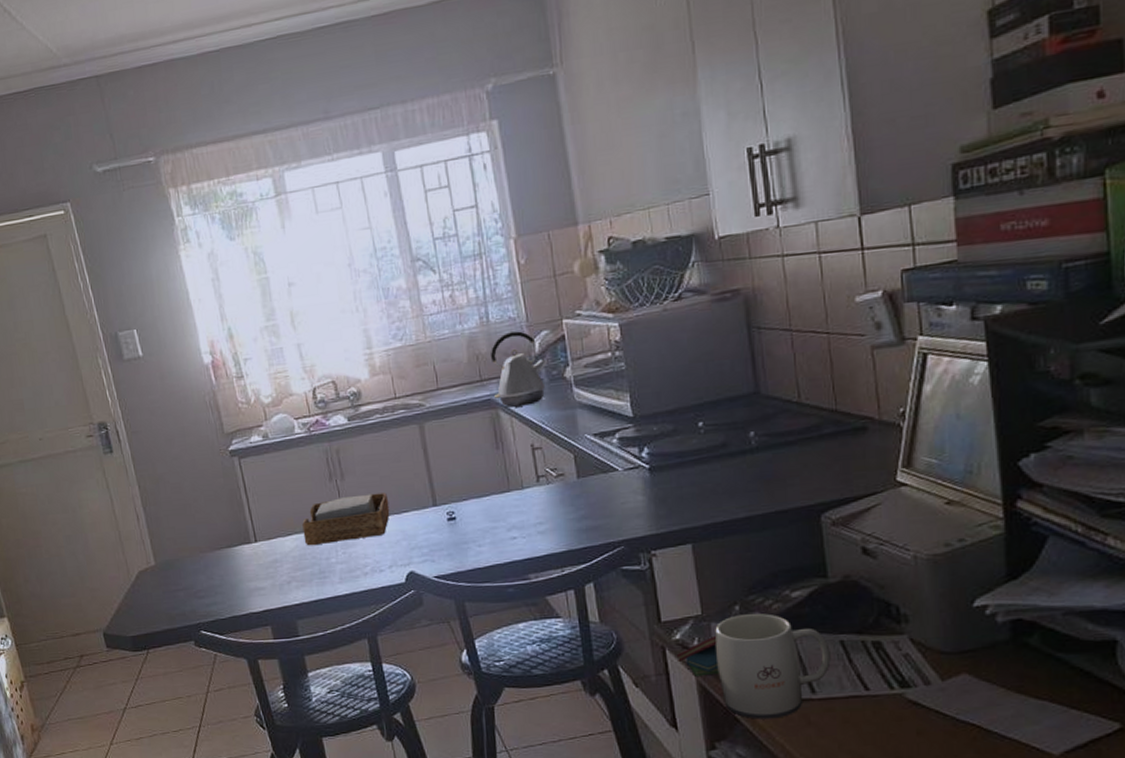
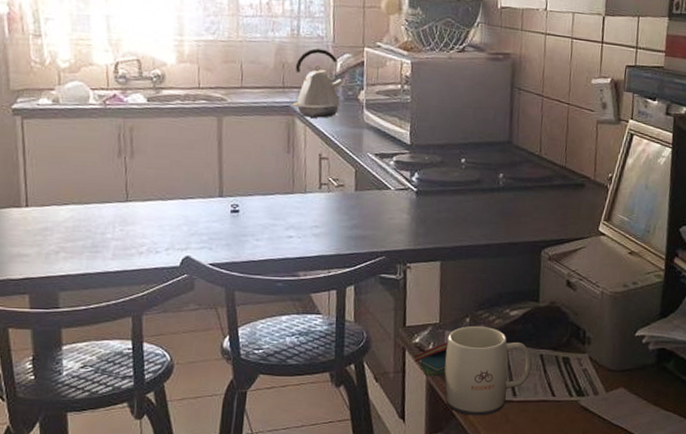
napkin holder: present [302,492,390,546] -> none [80,175,176,219]

